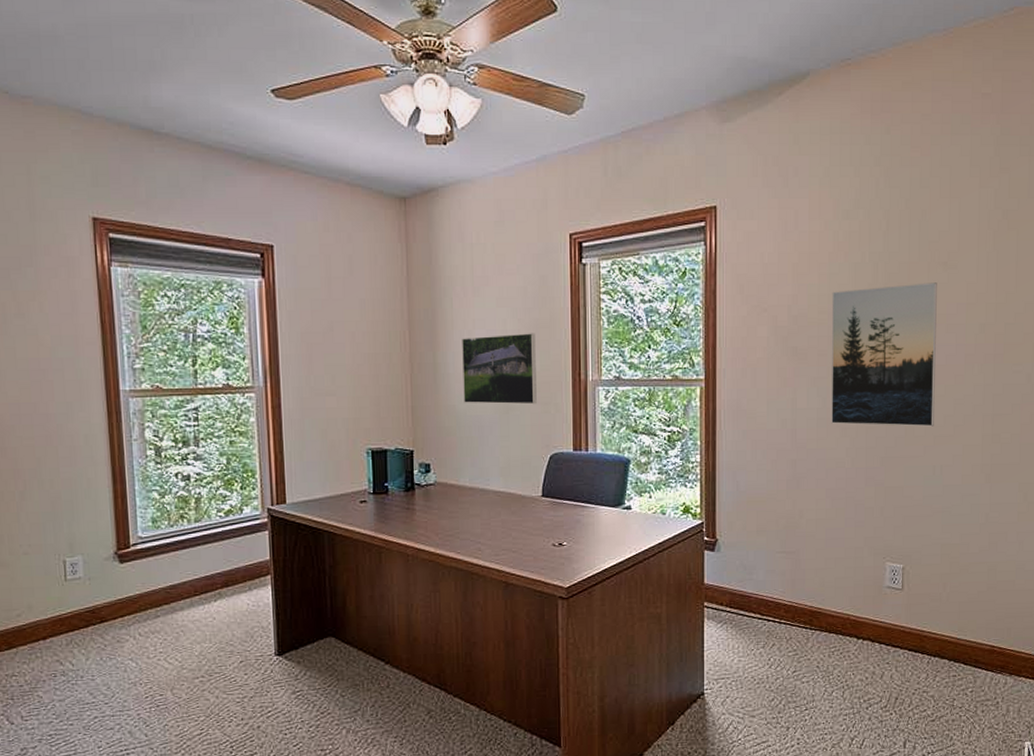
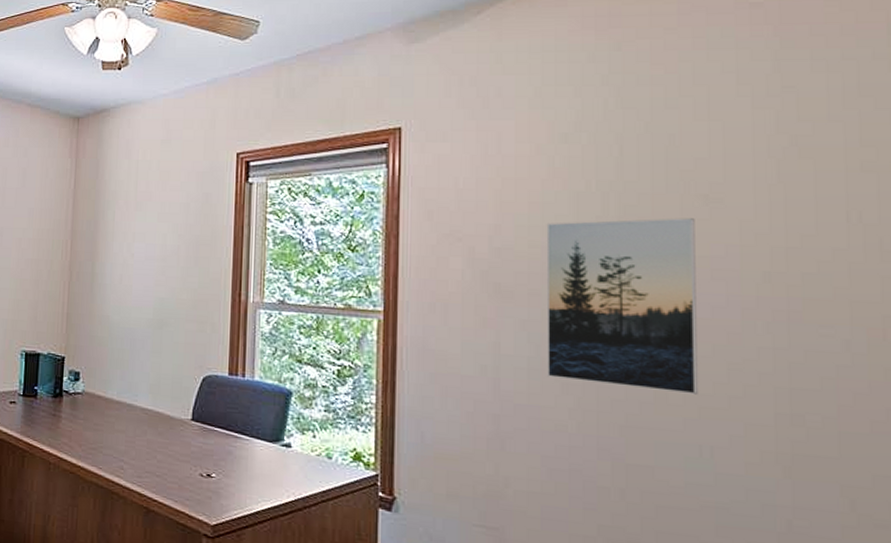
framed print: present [462,333,537,405] -> none [118,249,195,322]

